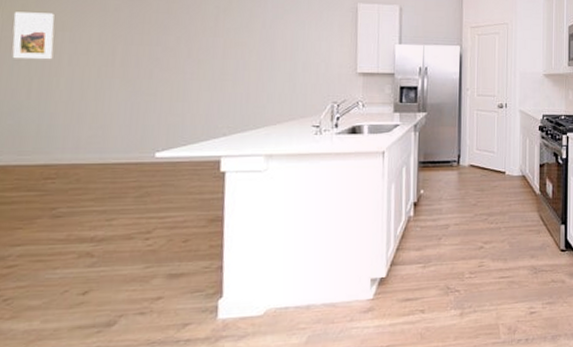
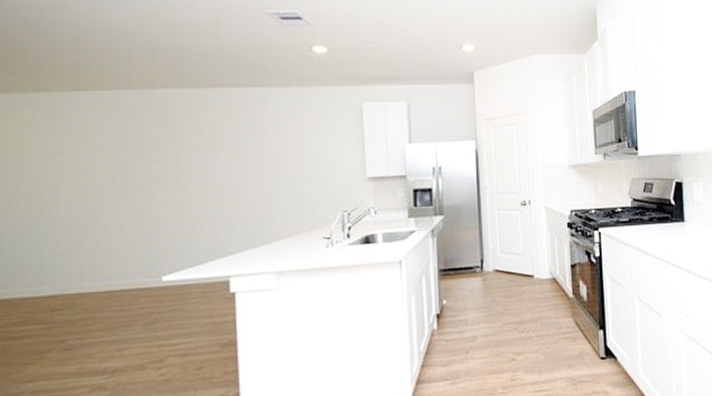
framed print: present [12,12,55,60] -> none [9,136,52,187]

